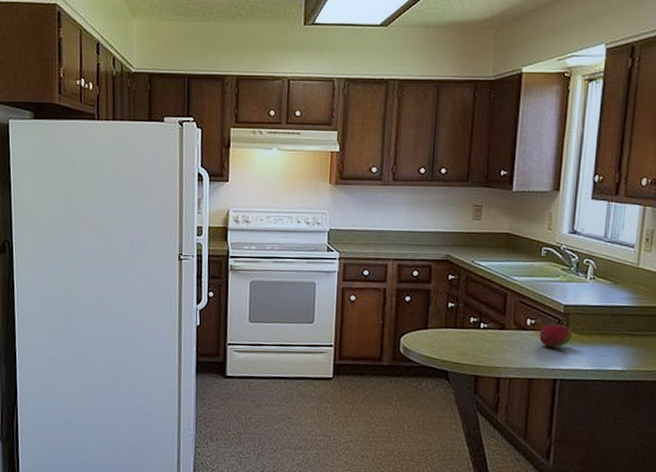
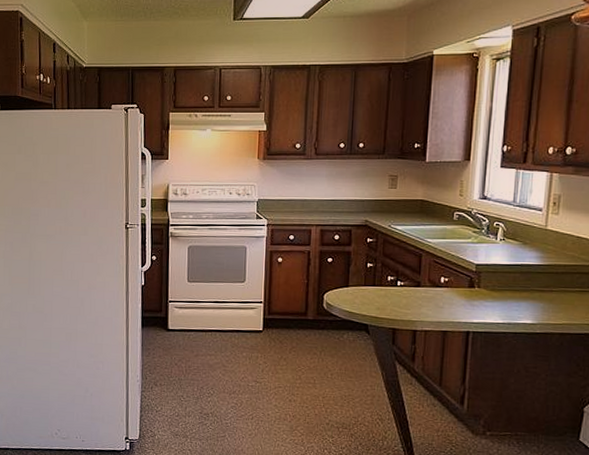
fruit: present [539,324,572,347] -> none [452,281,484,303]

